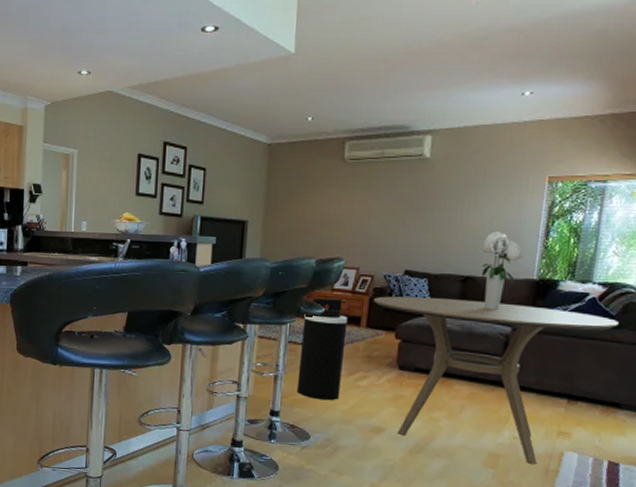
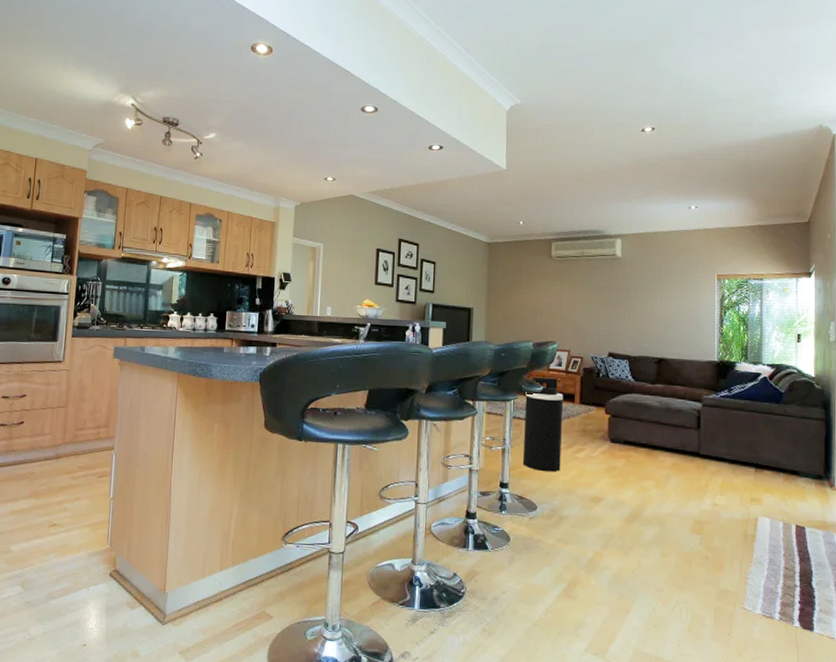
dining table: present [373,296,619,465] -> none [584,375,788,531]
bouquet: present [481,231,523,310] -> none [669,320,704,388]

